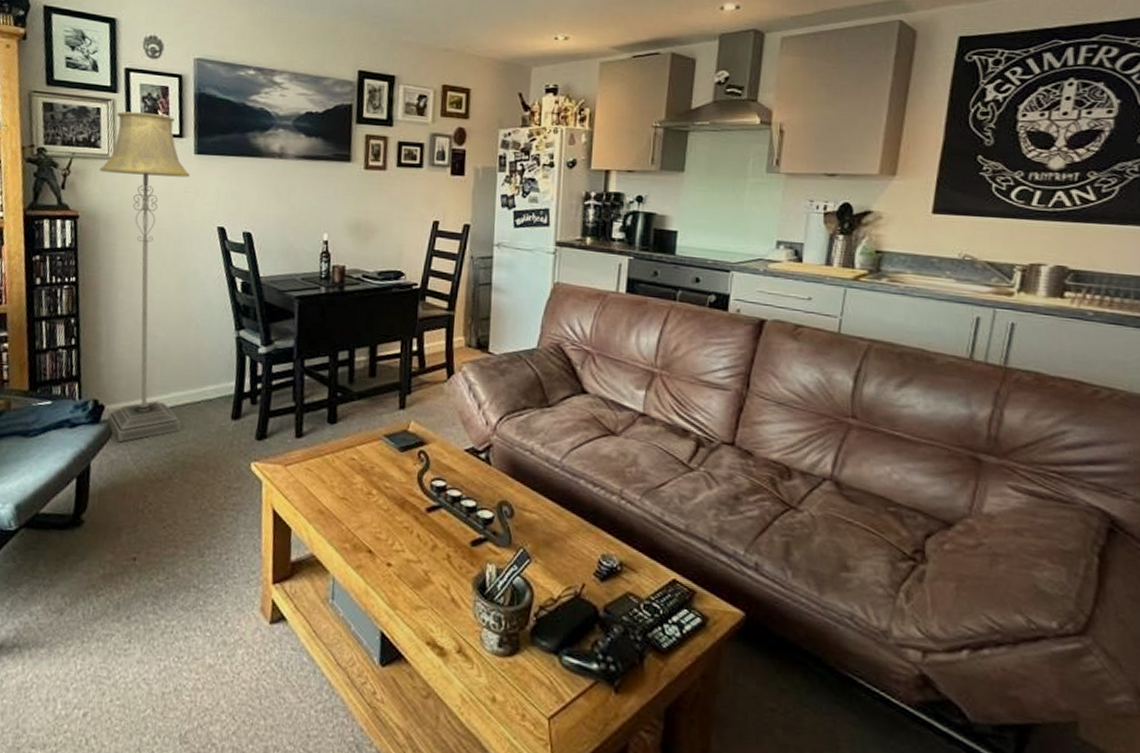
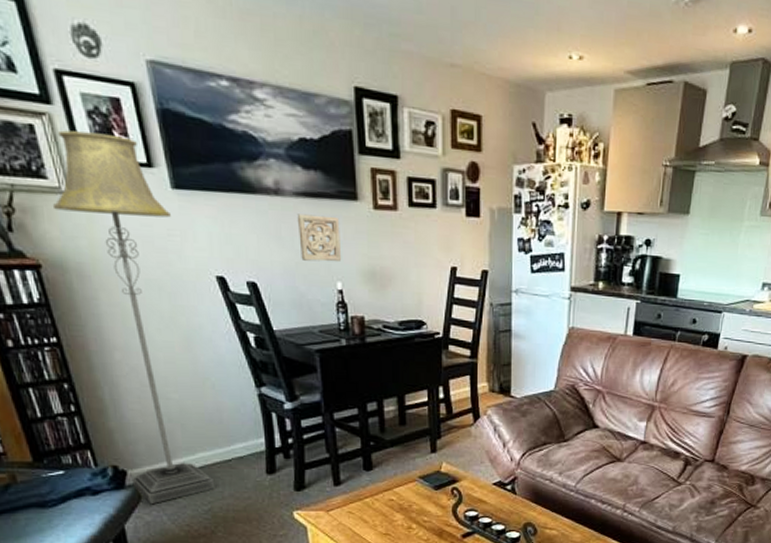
wall ornament: none [294,174,333,216] -> present [296,214,342,262]

